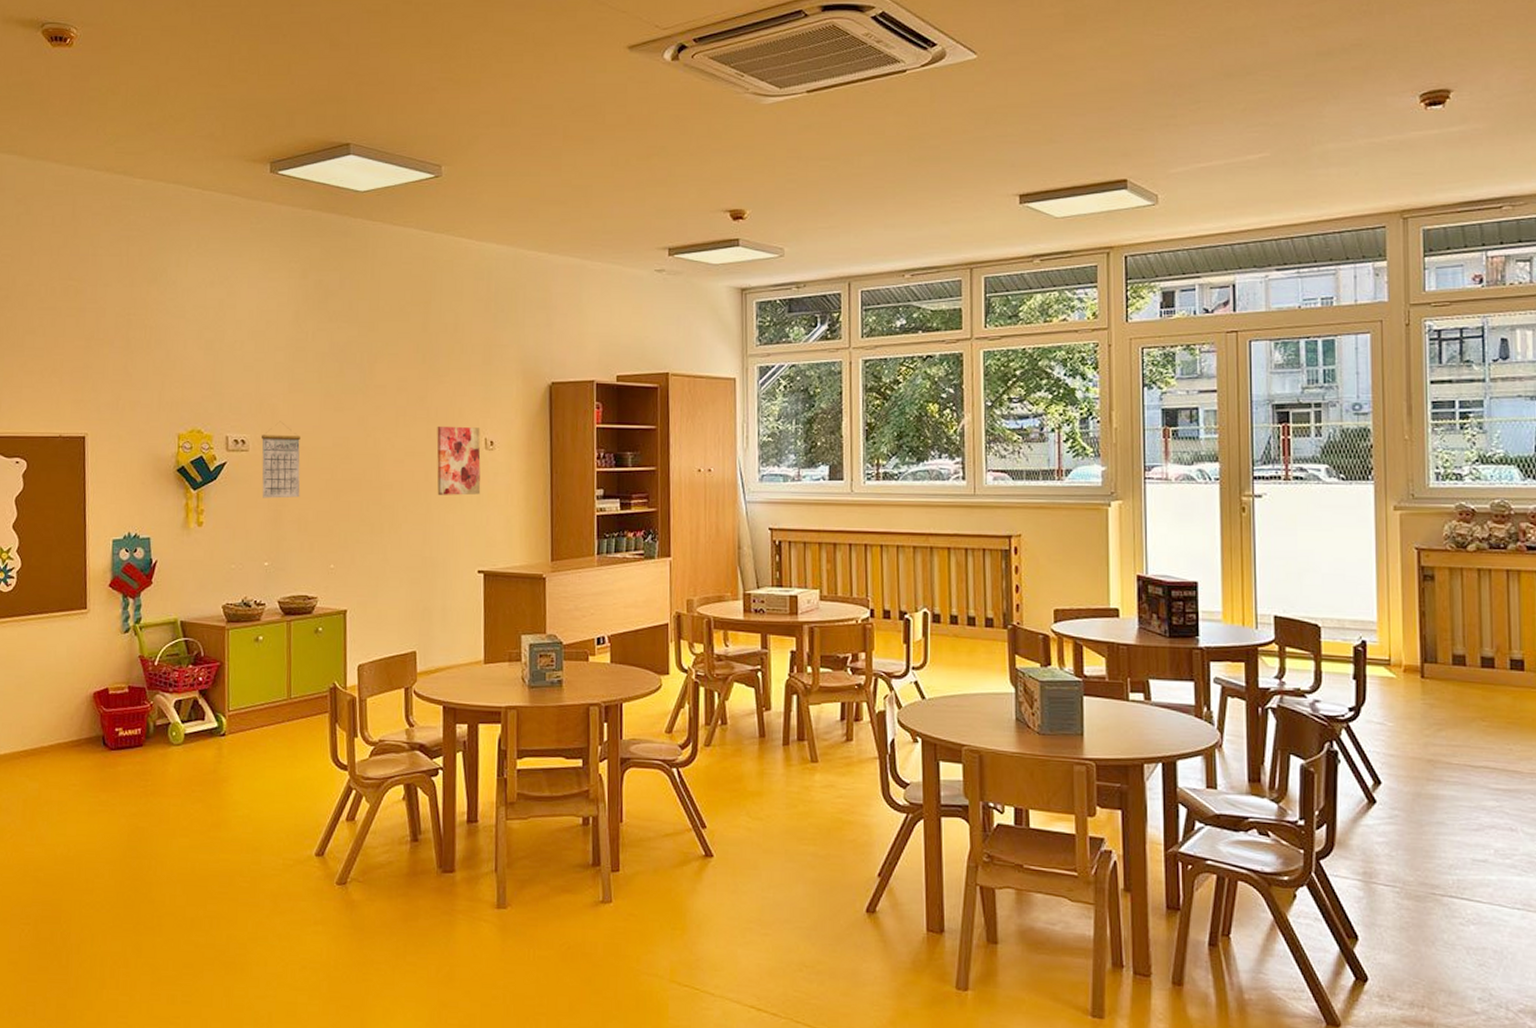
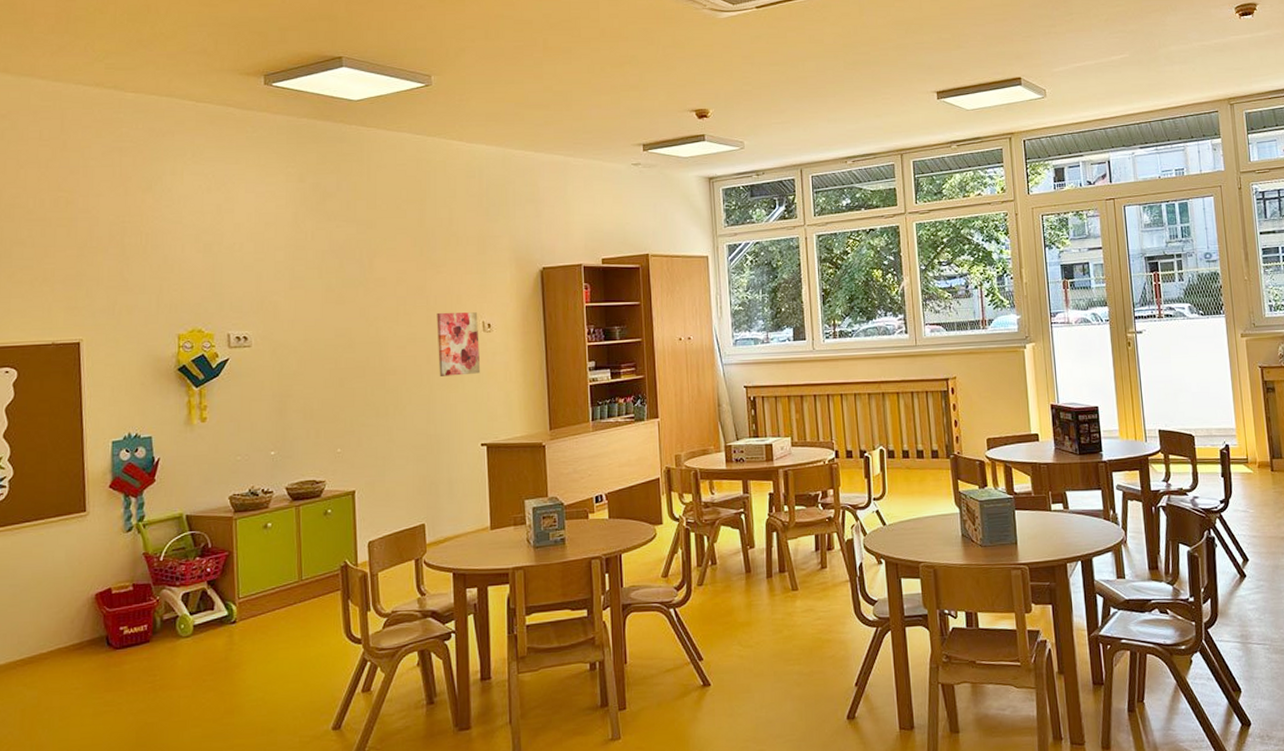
calendar: present [262,421,300,499] -> none [264,316,305,391]

